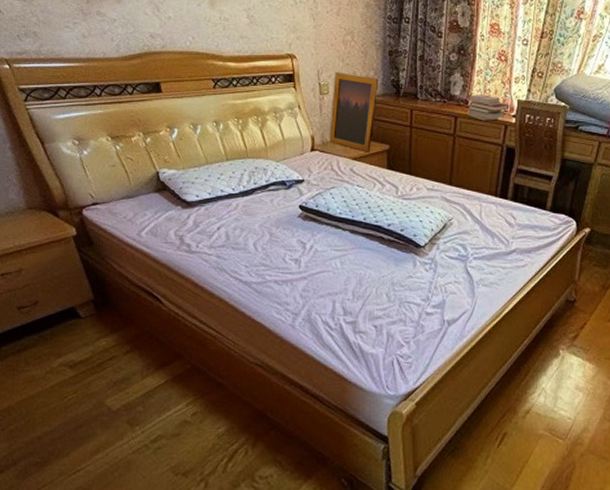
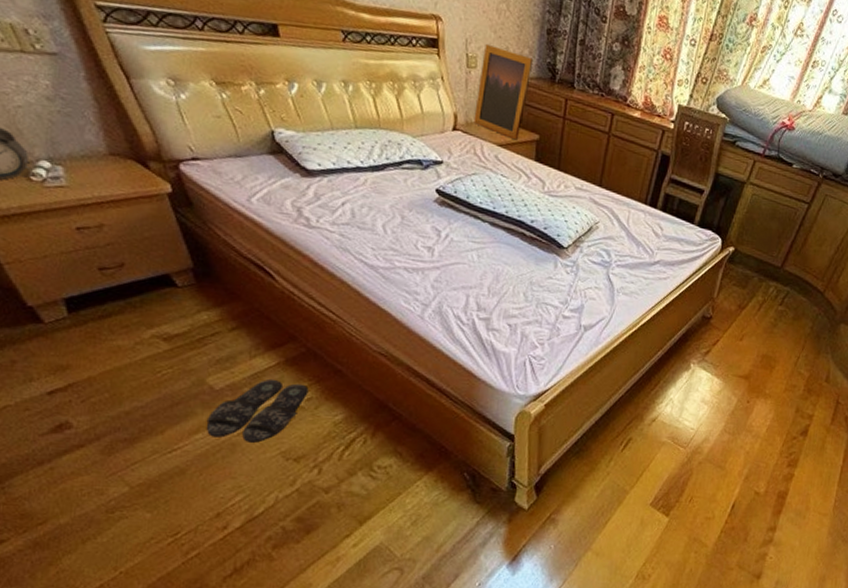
slippers: none [105,396,194,459] -> present [206,379,309,443]
books: present [468,94,510,121] -> none [625,91,670,124]

